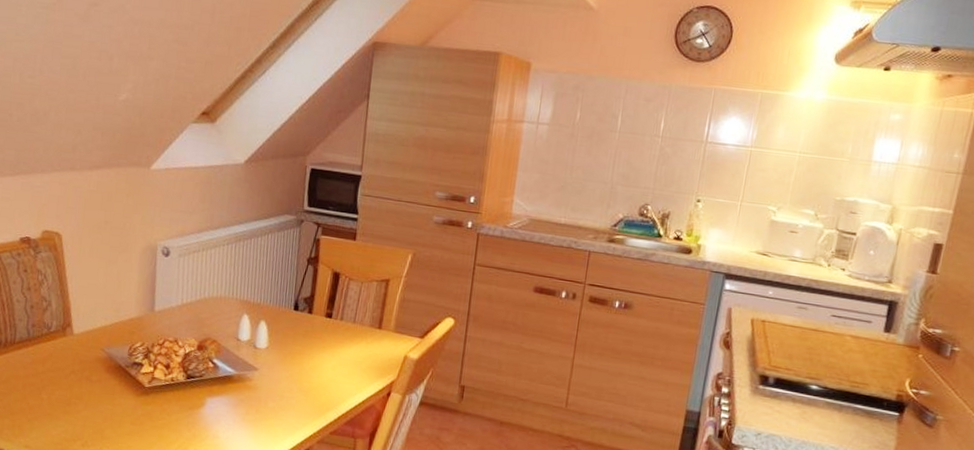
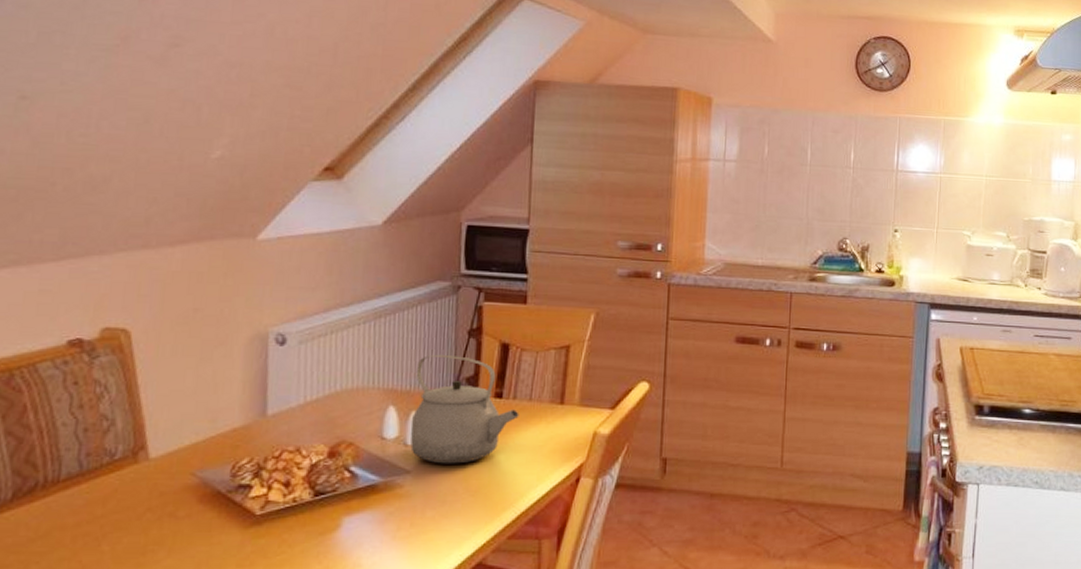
tea kettle: none [259,275,345,368] -> present [410,354,519,464]

